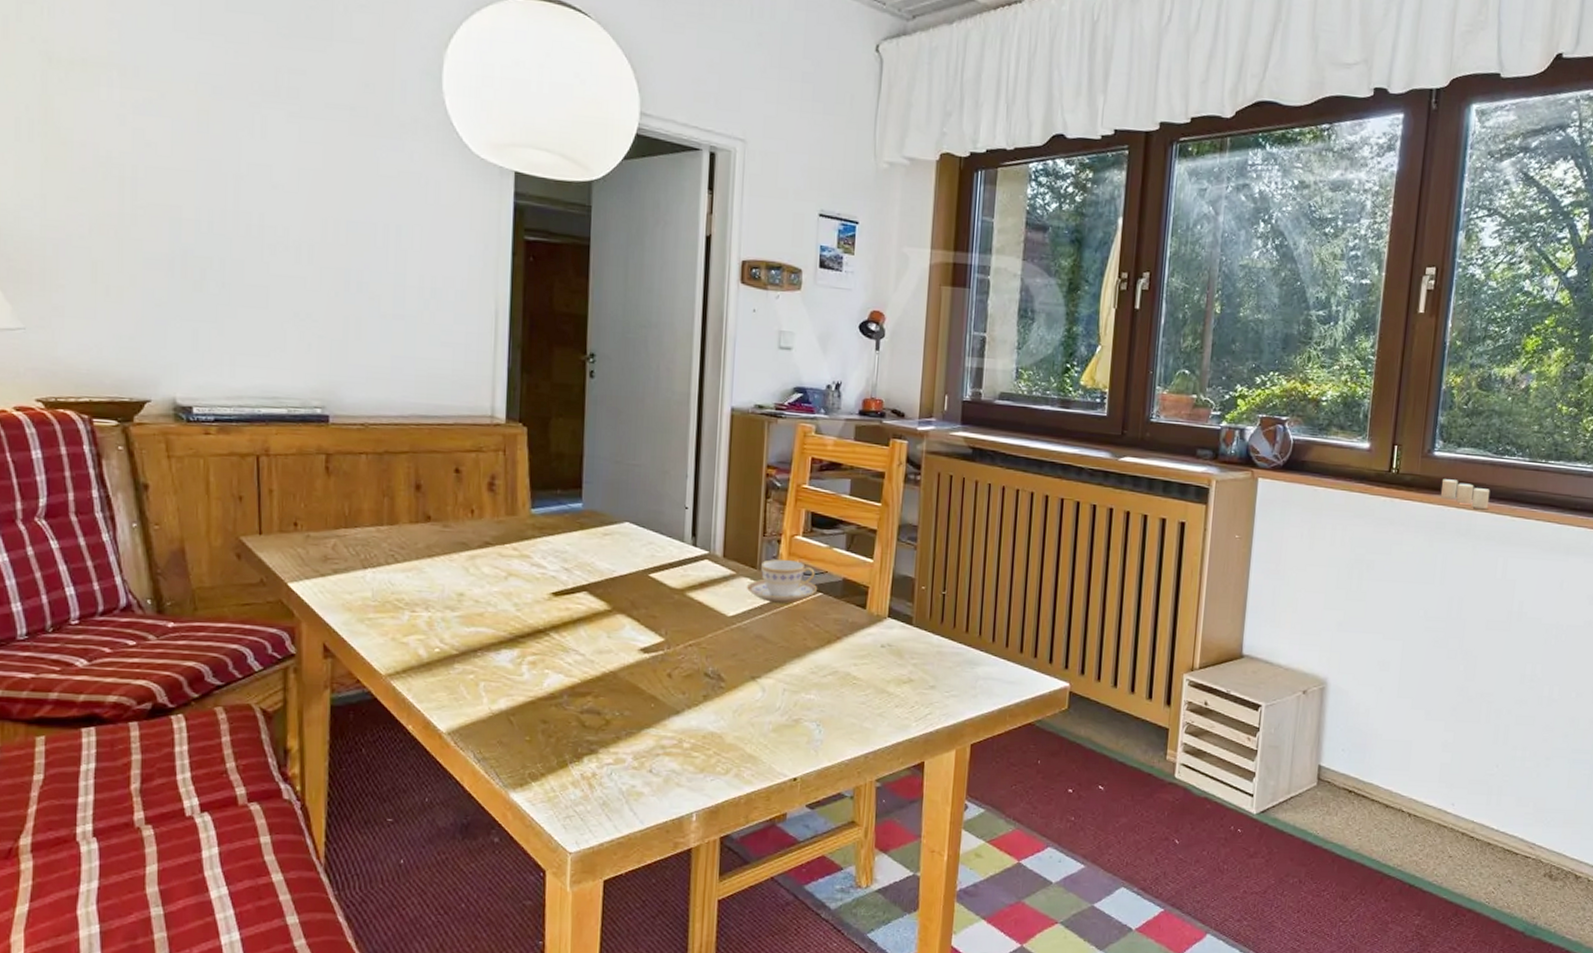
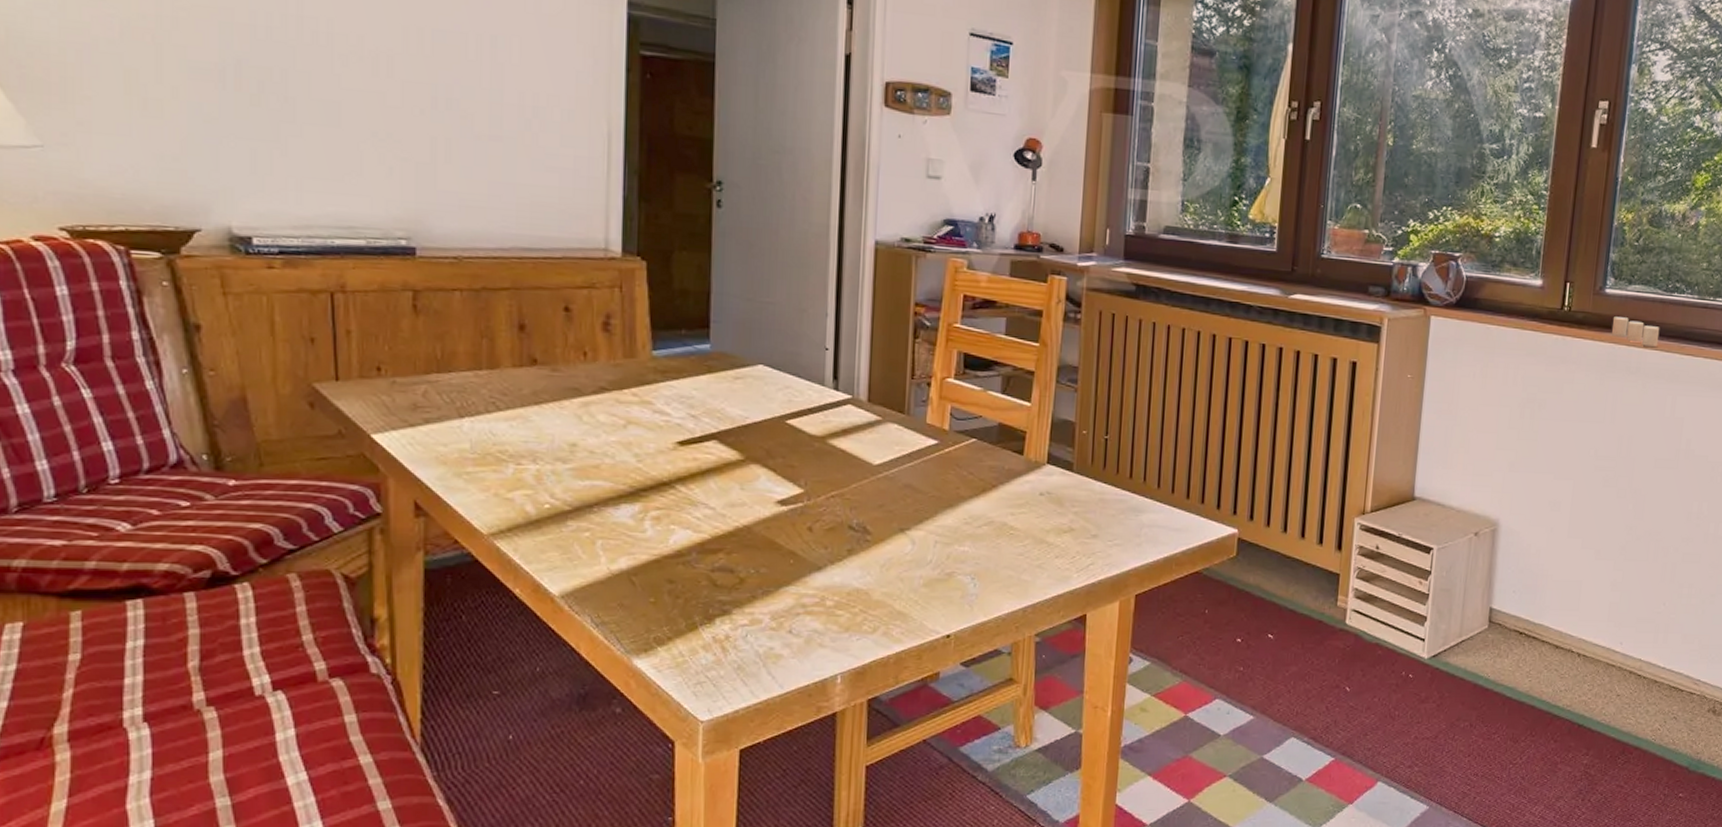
teacup: present [746,558,817,605] -> none [893,403,970,452]

